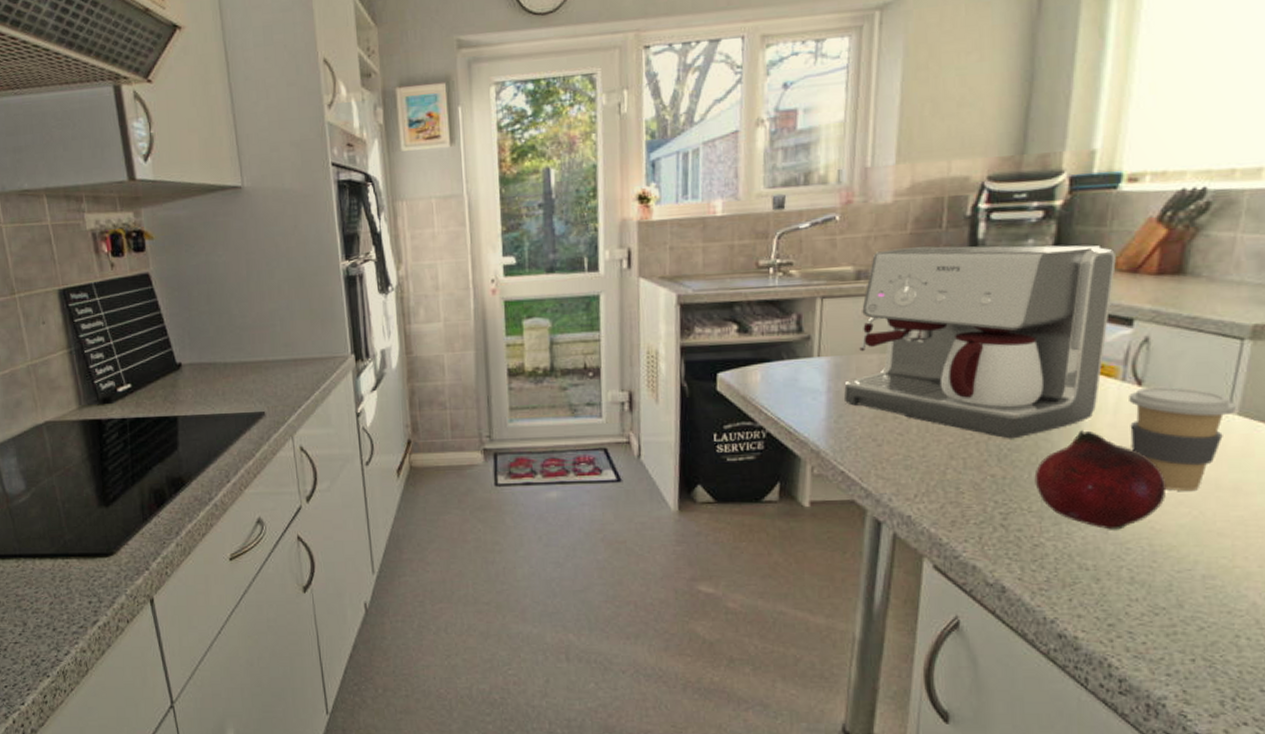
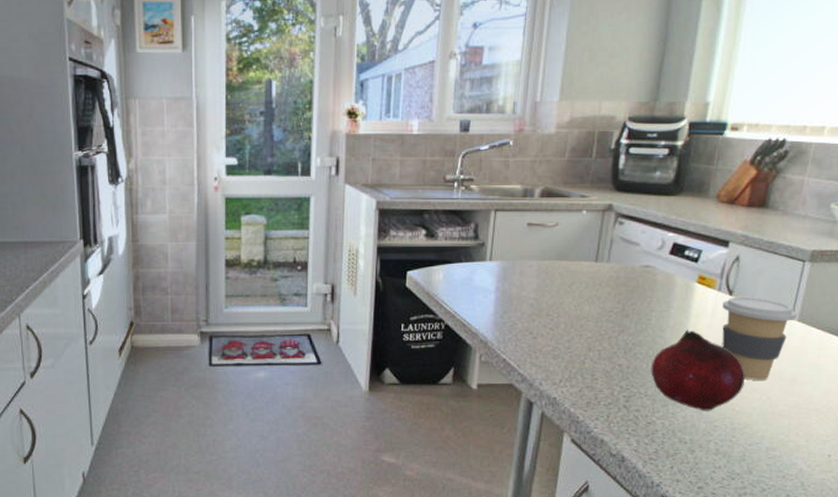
coffee maker: present [844,245,1116,439] -> none [509,172,719,335]

